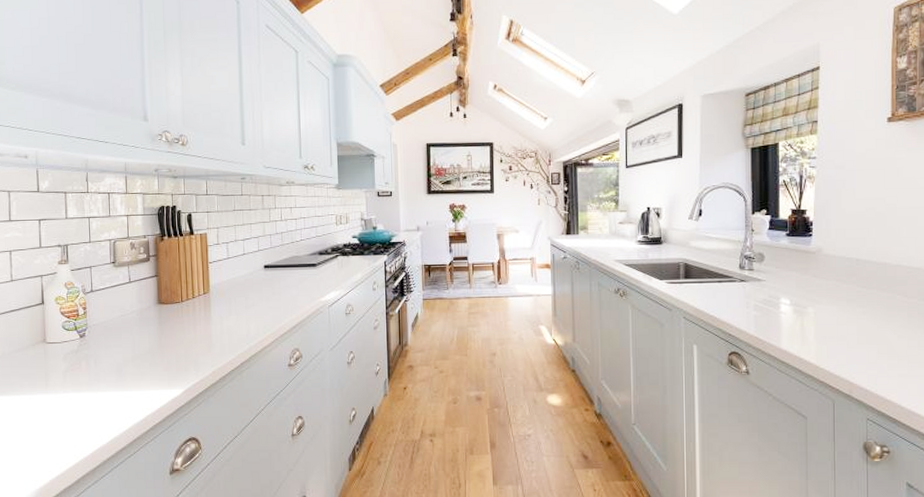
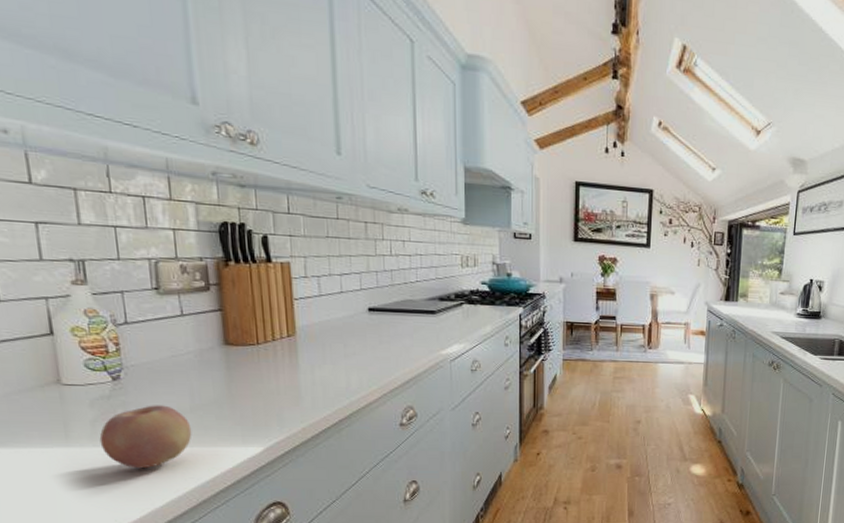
fruit: none [68,356,132,411] -> present [99,405,192,469]

